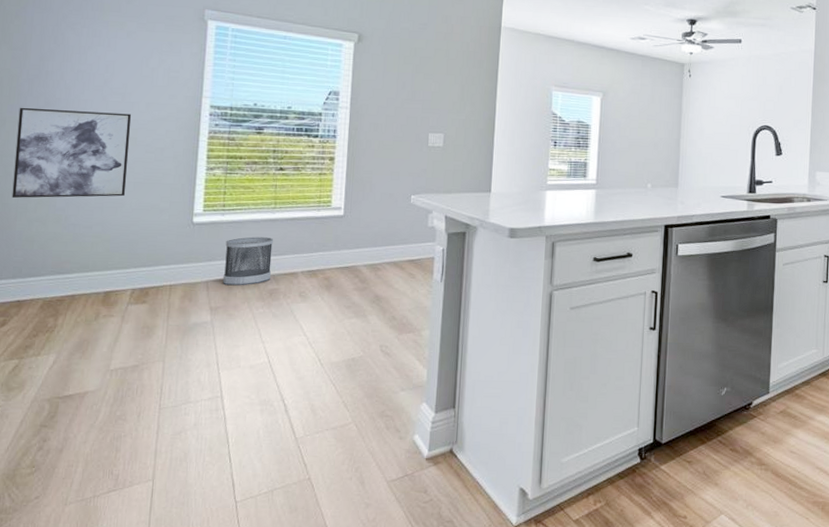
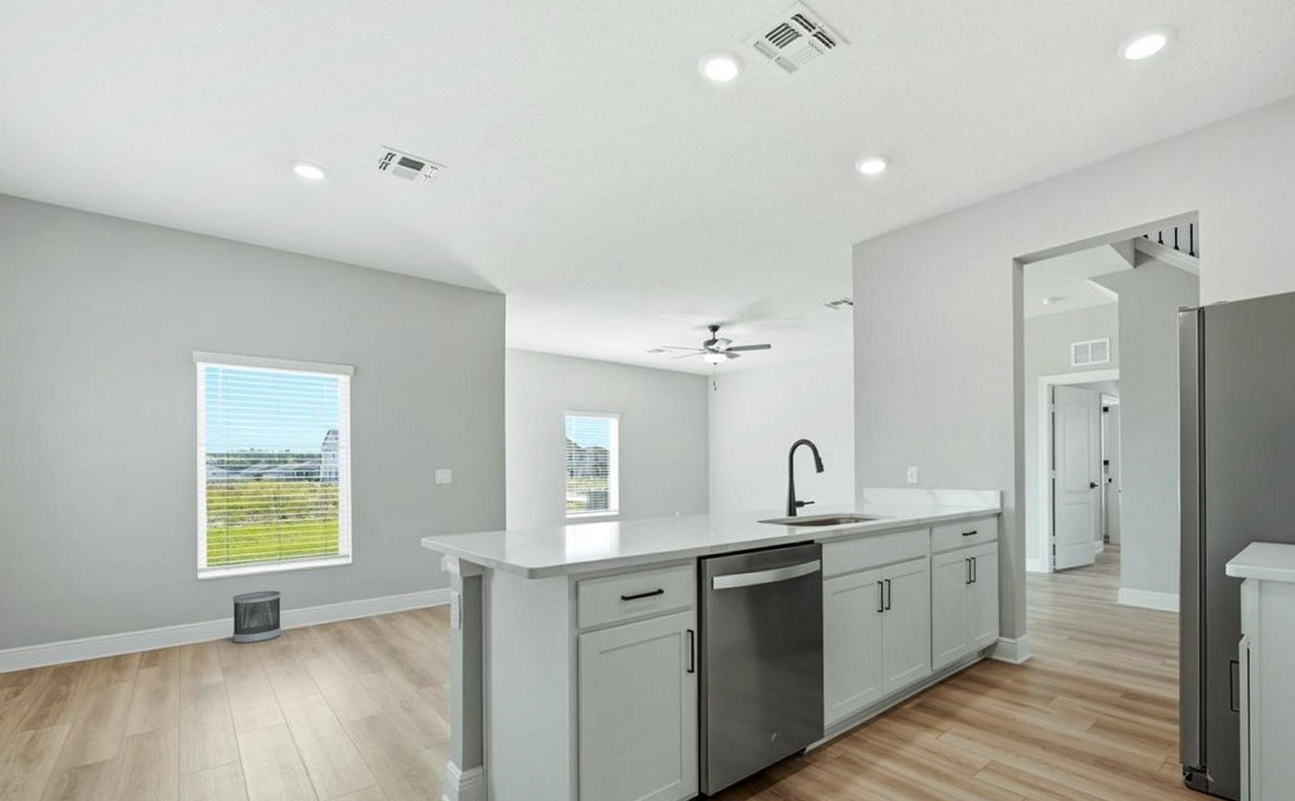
wall art: present [12,107,132,198] -> none [14,466,127,562]

